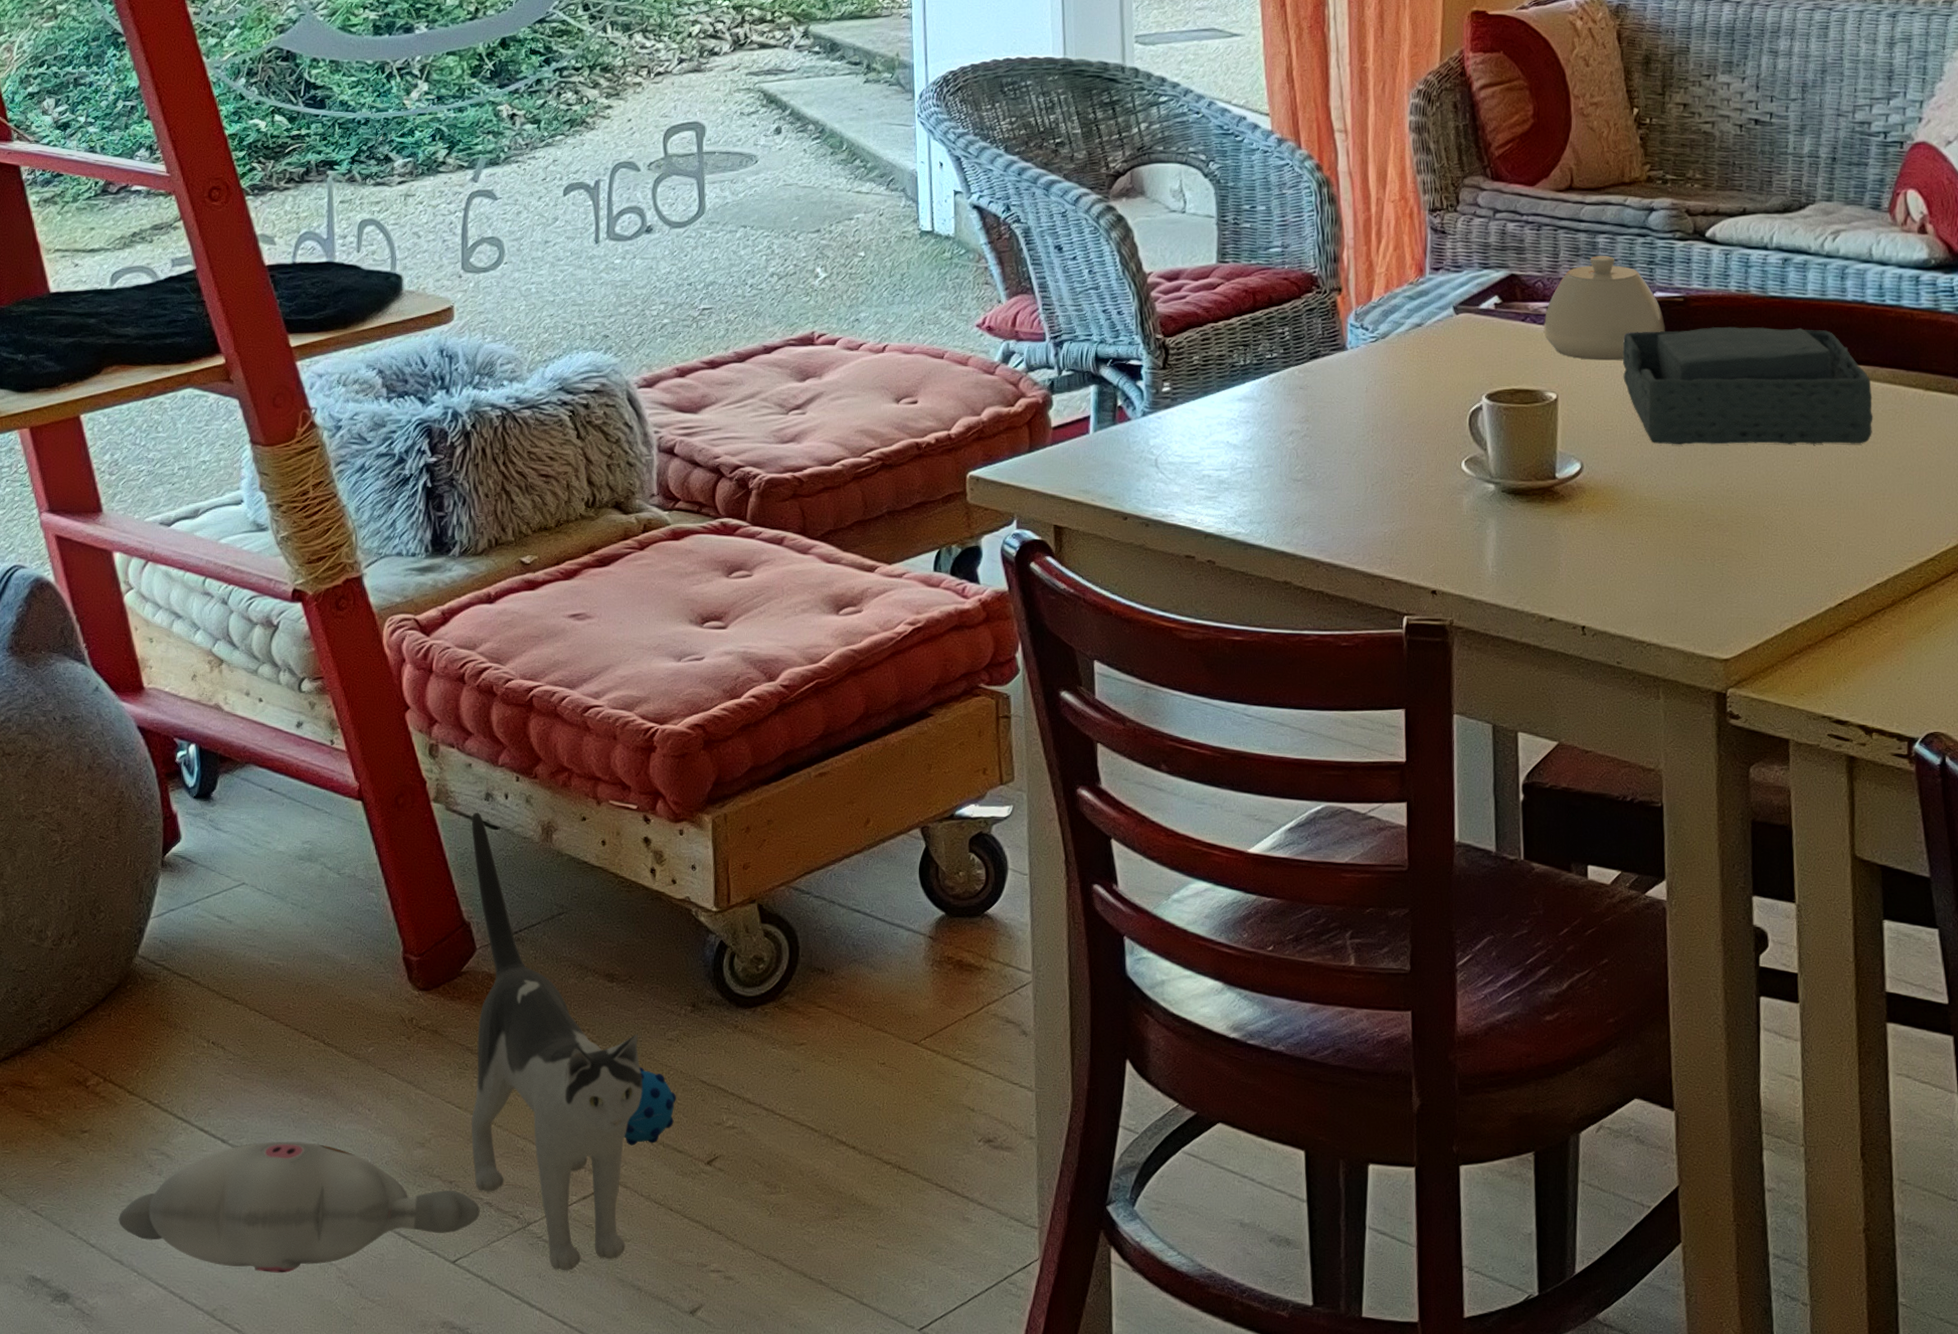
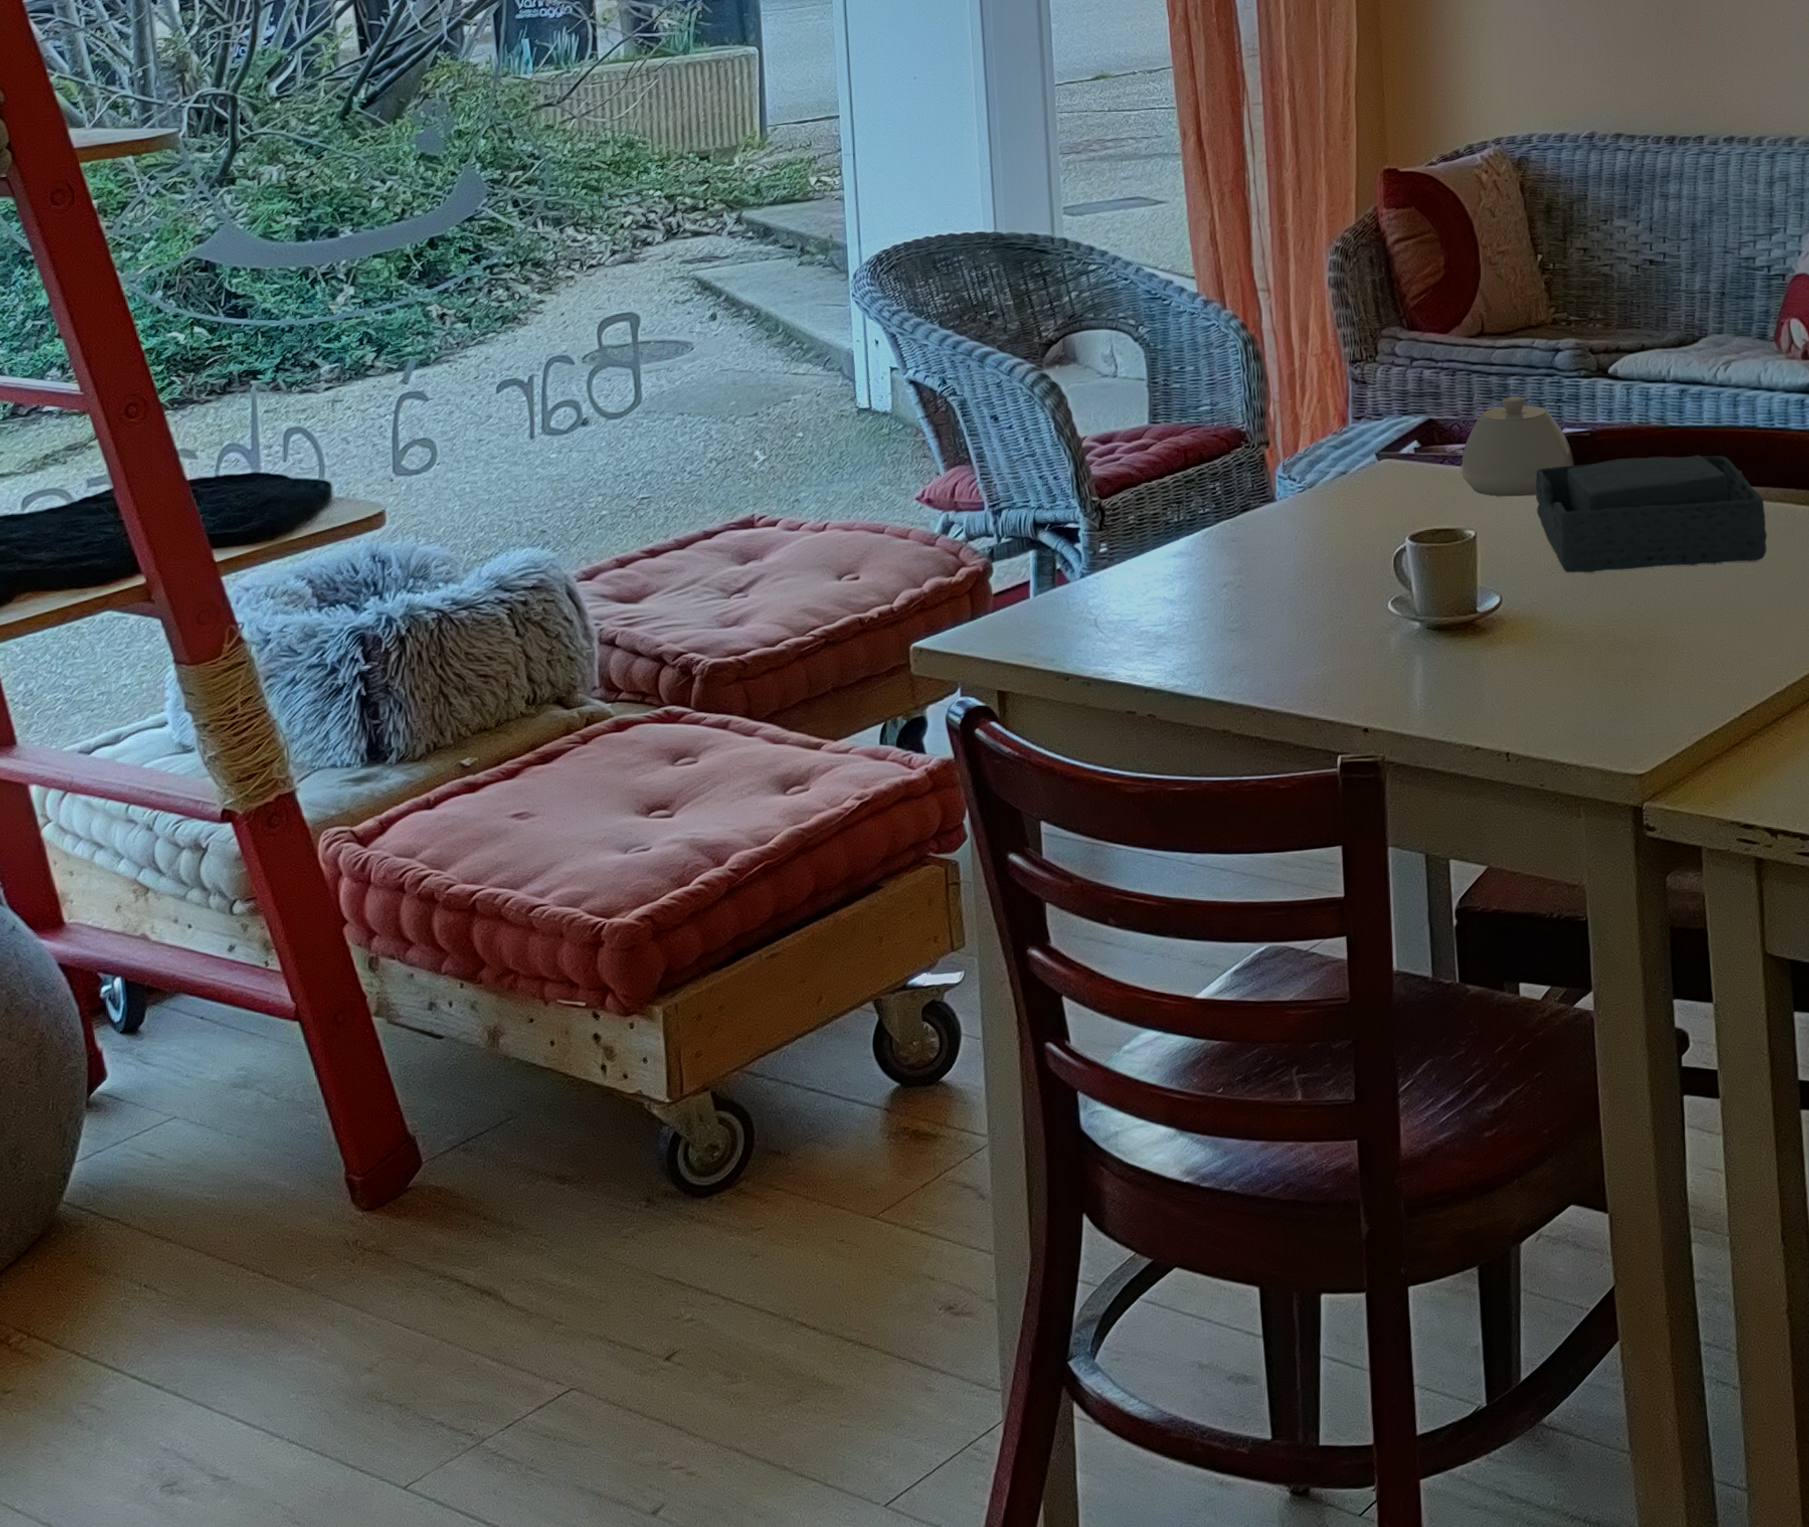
cat toy: present [119,1141,480,1273] -> none [46,1379,432,1519]
cat: present [471,812,662,1271] -> none [414,1022,619,1485]
toy ball: present [624,1066,676,1146] -> none [580,1267,633,1349]

